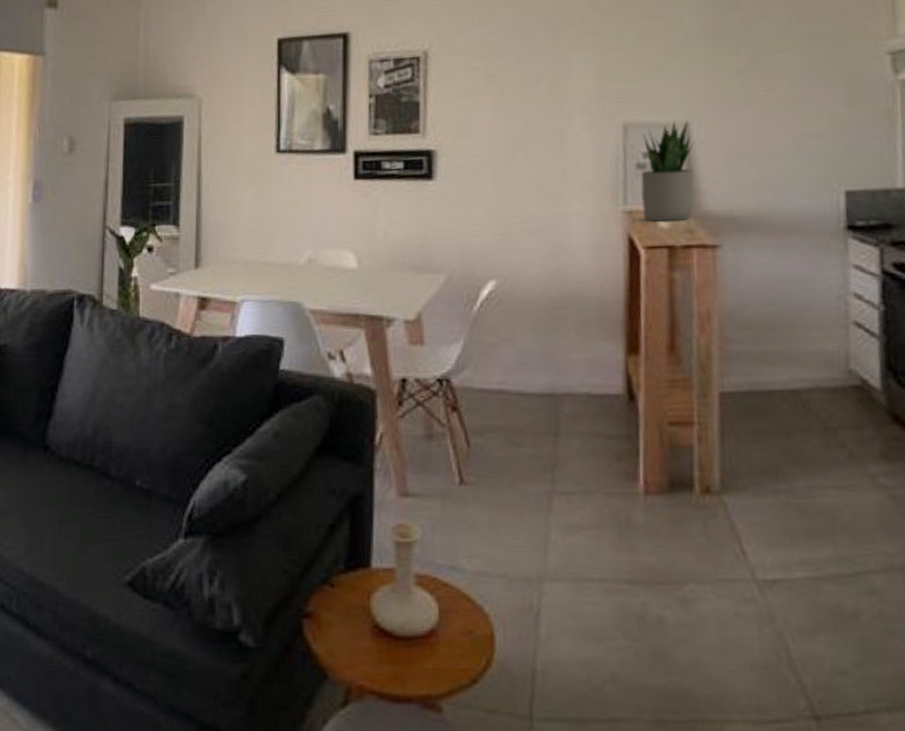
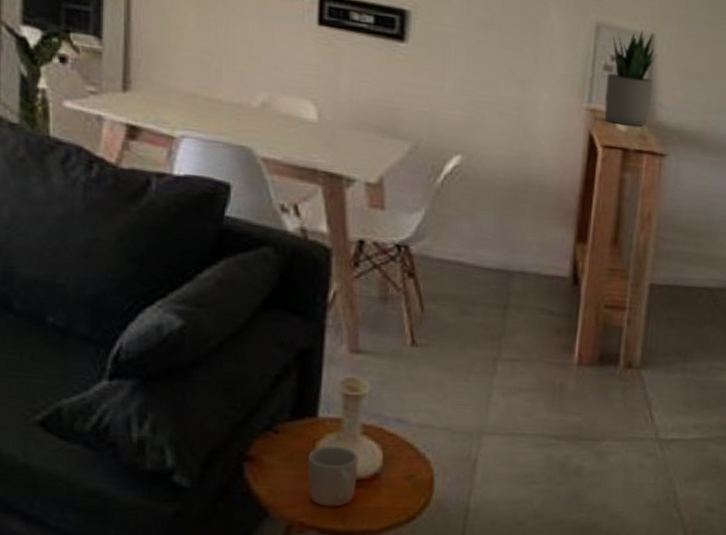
mug: none [363,599,415,668] -> present [307,445,359,507]

